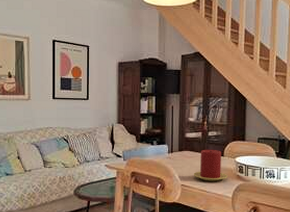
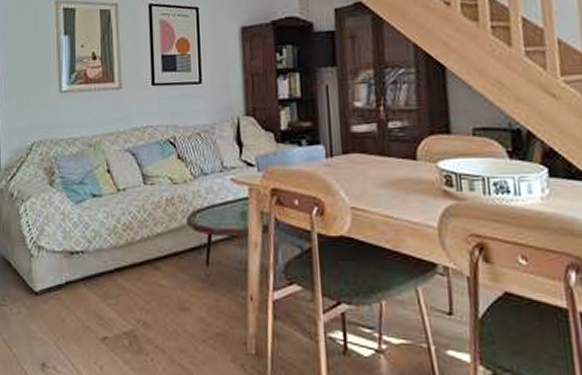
candle: present [193,149,227,181] -> none [369,149,427,201]

